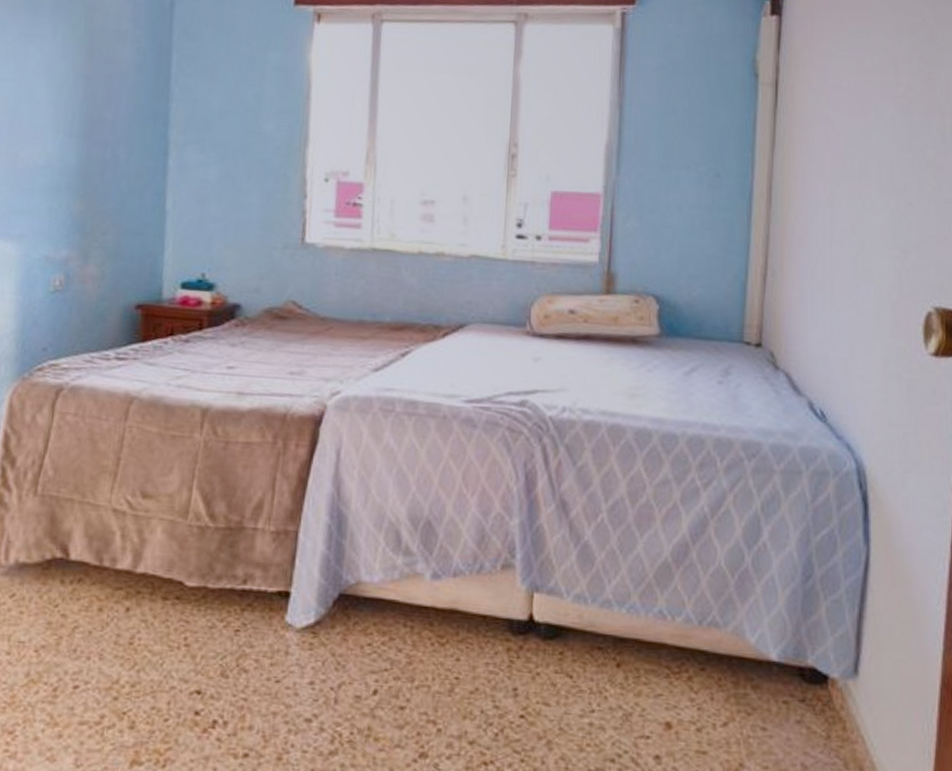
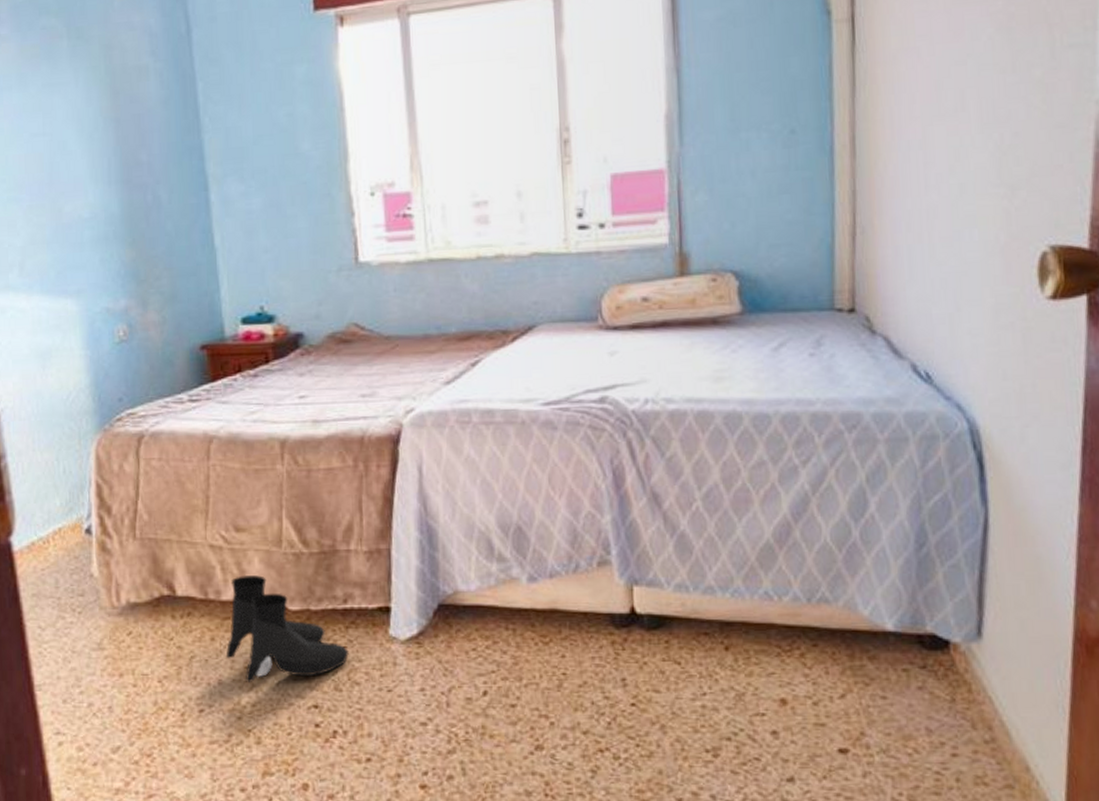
boots: none [111,544,241,660] -> present [225,575,349,682]

